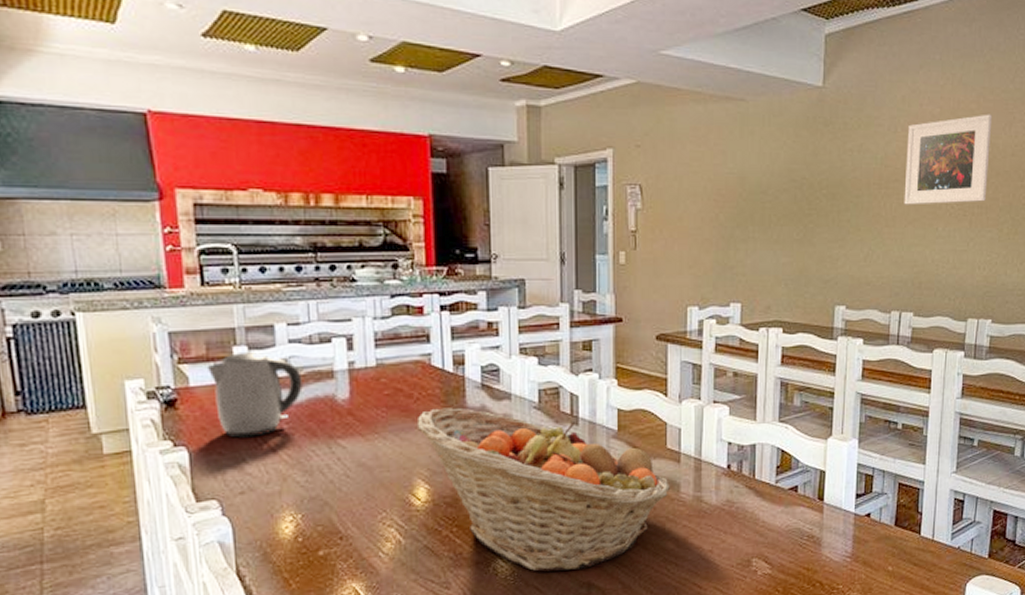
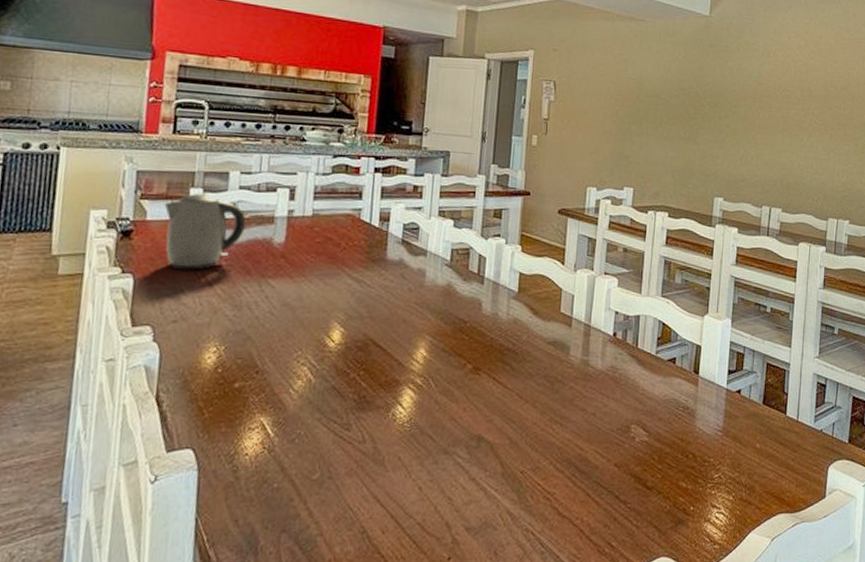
fruit basket: present [416,408,671,572] -> none [340,258,562,423]
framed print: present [904,114,993,205] -> none [774,49,848,120]

